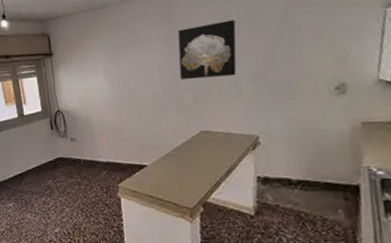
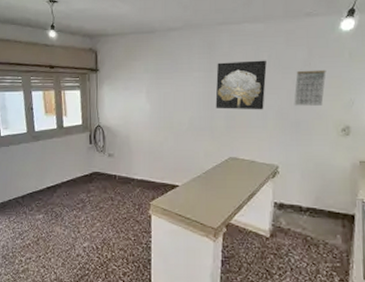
calendar: none [272,20,310,67] -> present [294,69,326,106]

